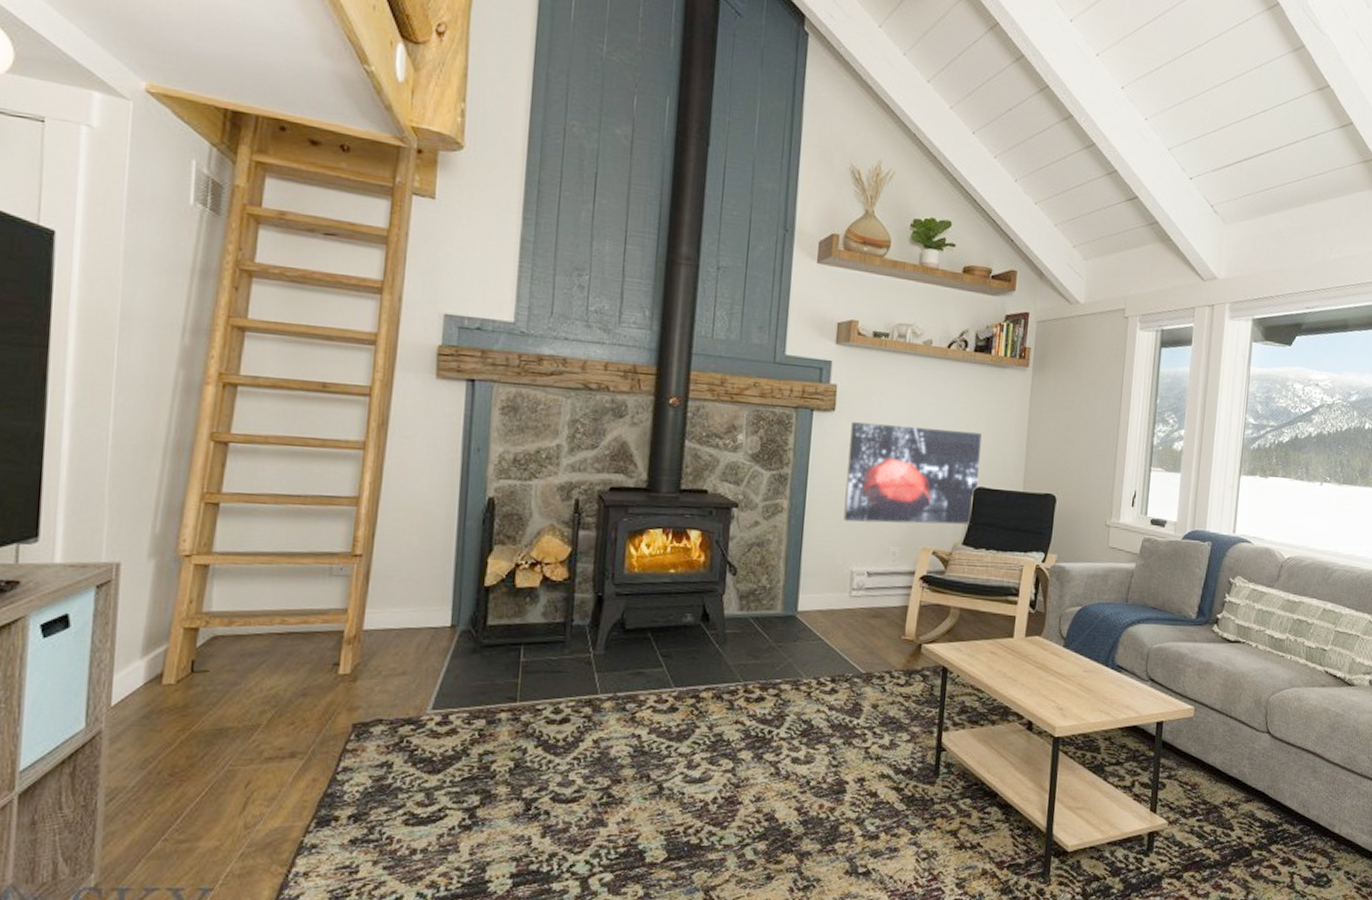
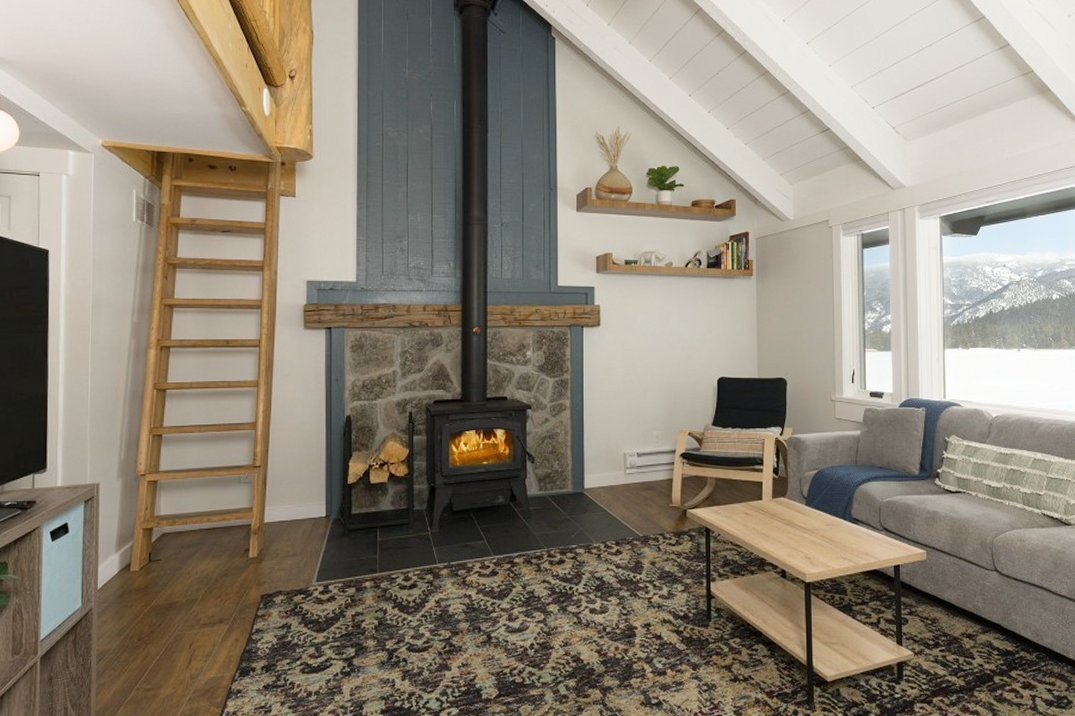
wall art: present [843,422,982,525] -> none [613,333,720,414]

